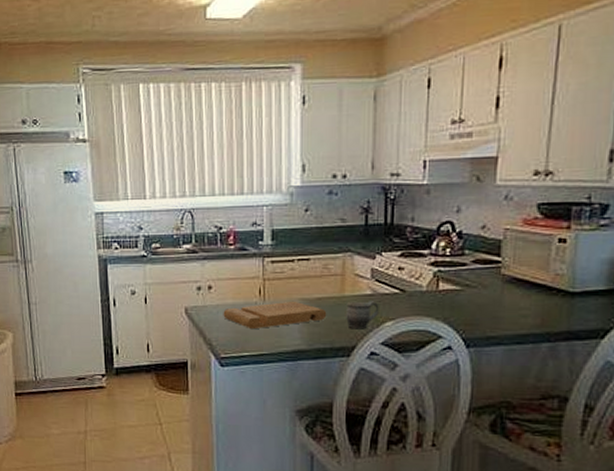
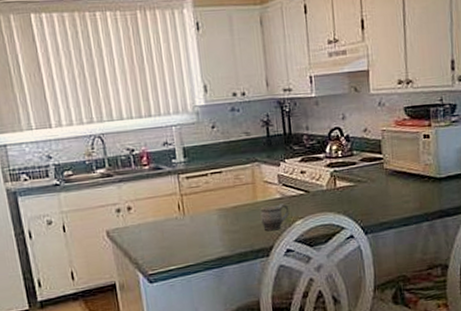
cutting board: present [223,300,327,330] -> none [145,211,244,244]

